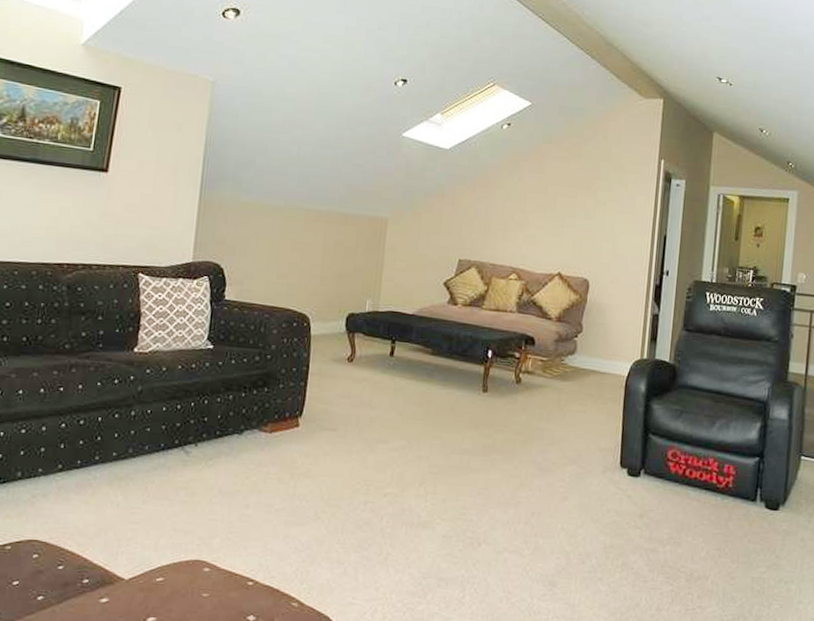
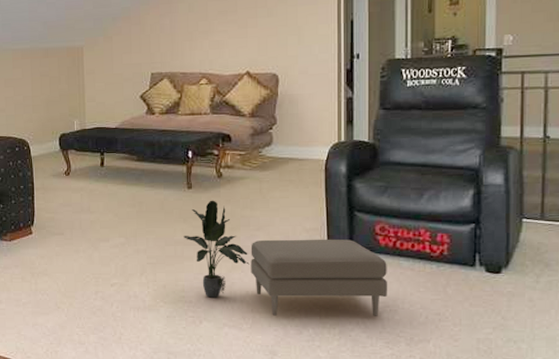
potted plant: none [472,407,539,518] -> present [183,200,249,298]
ottoman: none [539,456,675,548] -> present [250,239,388,316]

